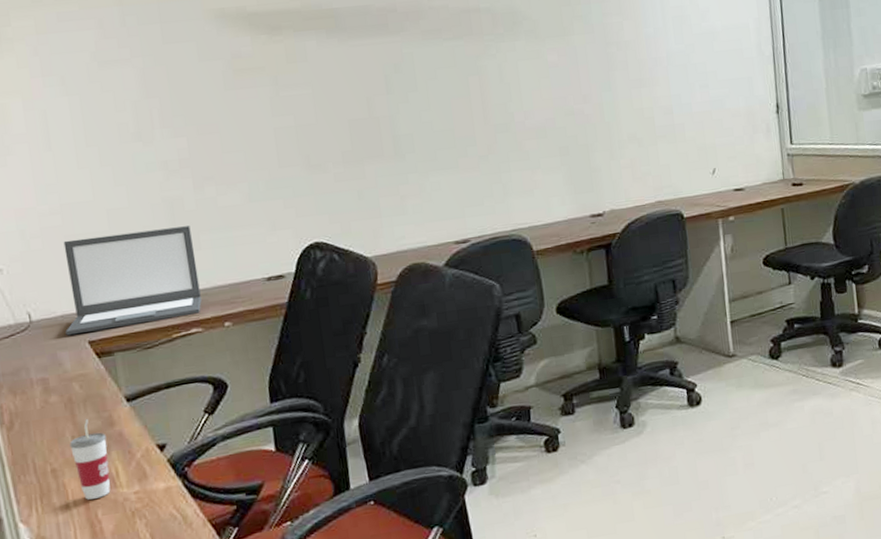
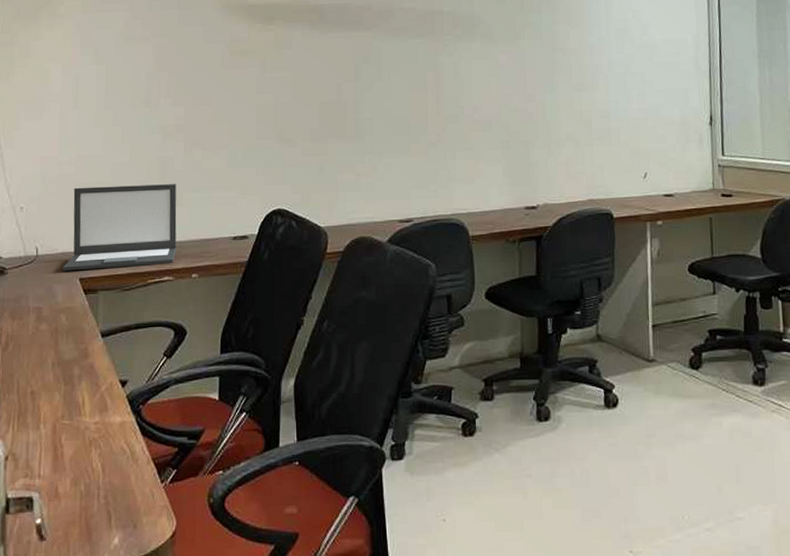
cup: present [70,418,111,500] -> none [49,348,80,424]

